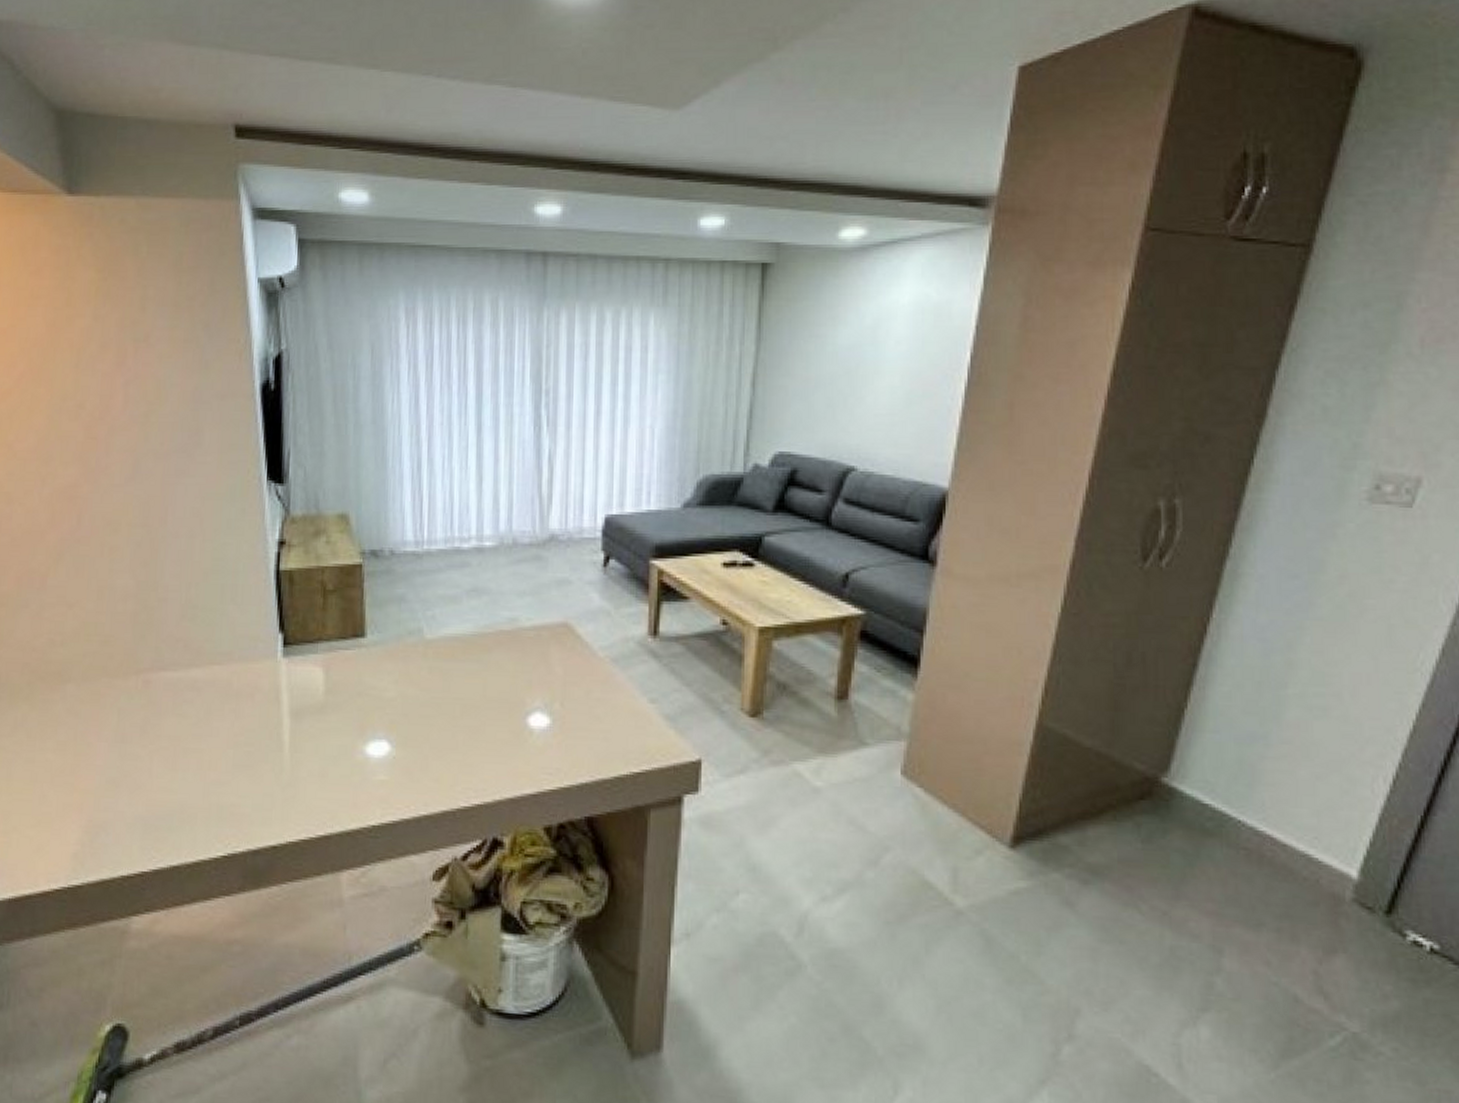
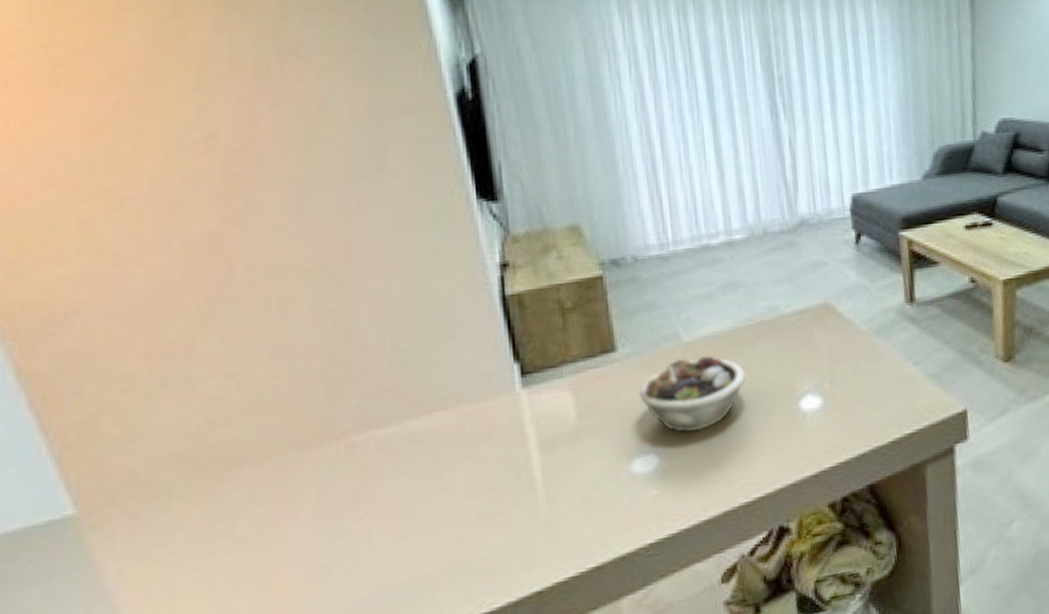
succulent planter: none [380,654,479,727] -> present [639,355,746,433]

